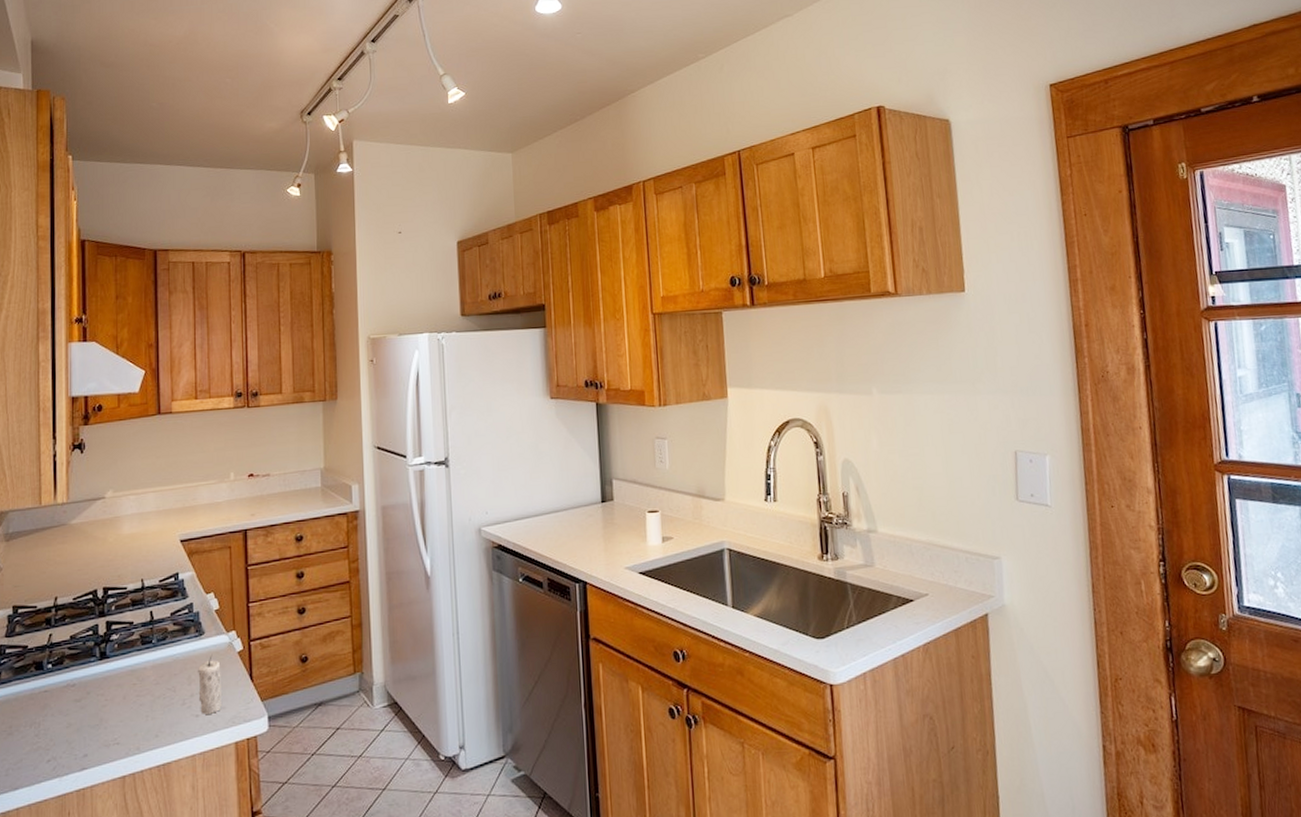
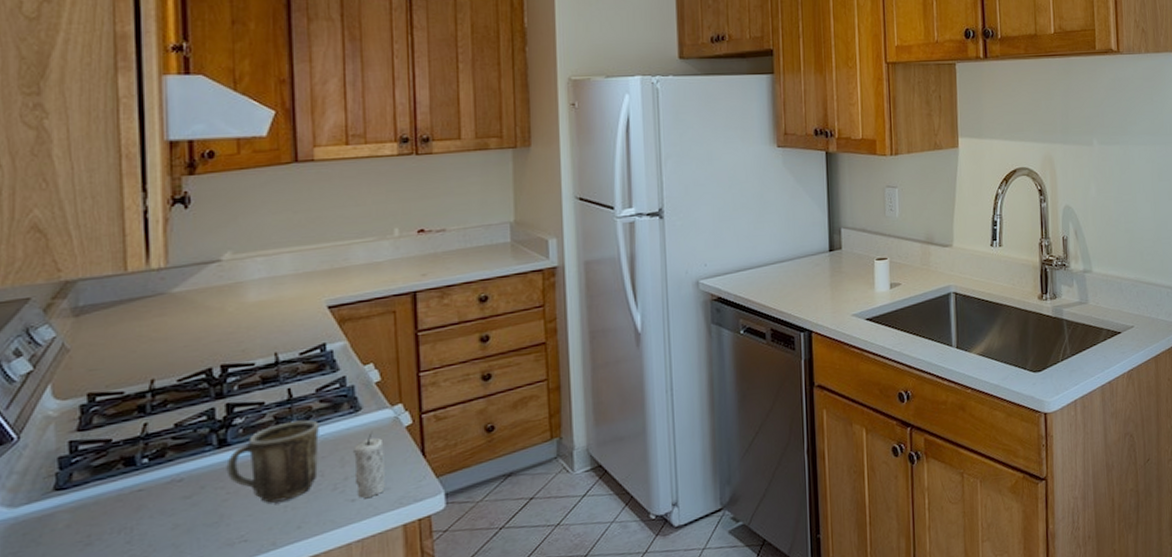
mug: none [105,639,172,712] -> present [226,419,319,503]

